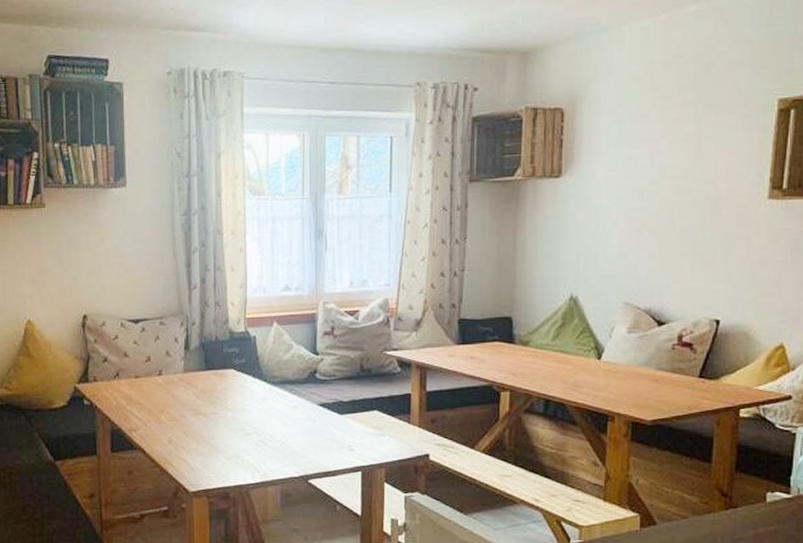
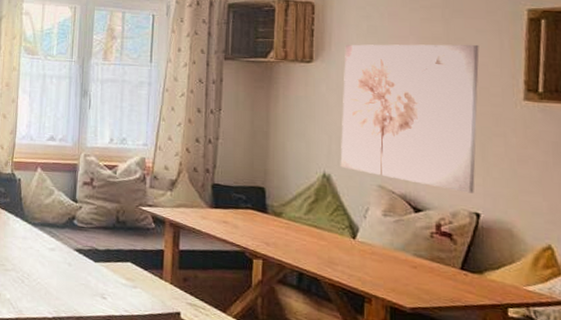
wall art: none [587,142,729,301] -> present [340,44,479,193]

